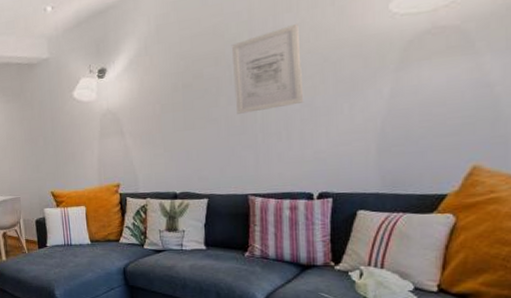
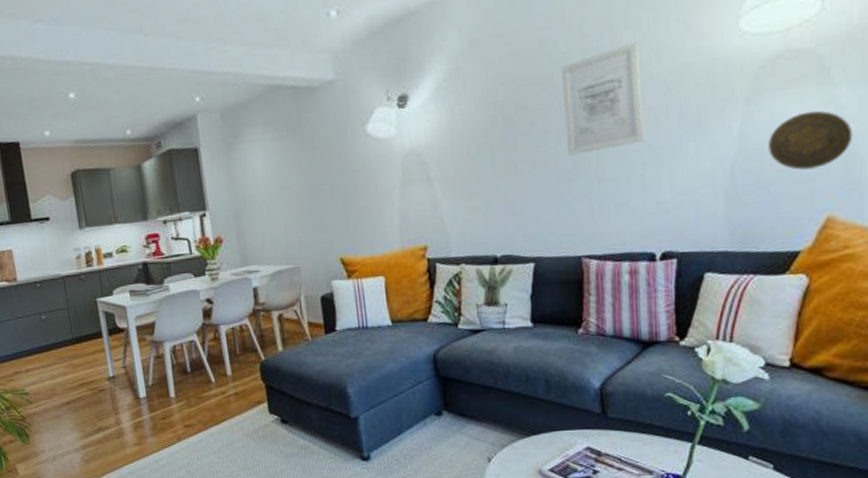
decorative plate: none [416,76,498,127] -> present [768,110,853,170]

